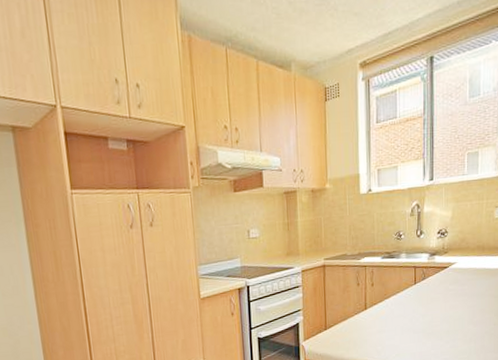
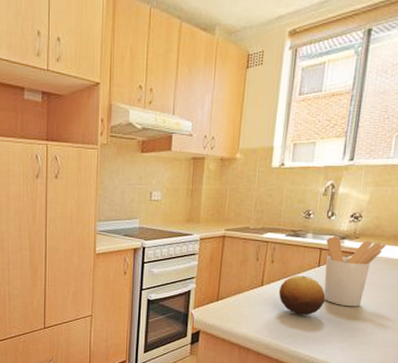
fruit: none [381,294,425,333] -> present [278,275,326,315]
utensil holder: none [419,253,472,319] -> present [323,236,386,307]

